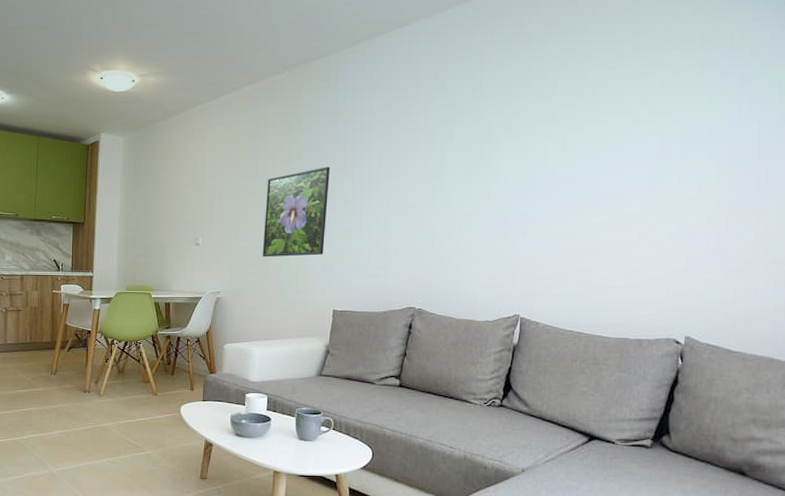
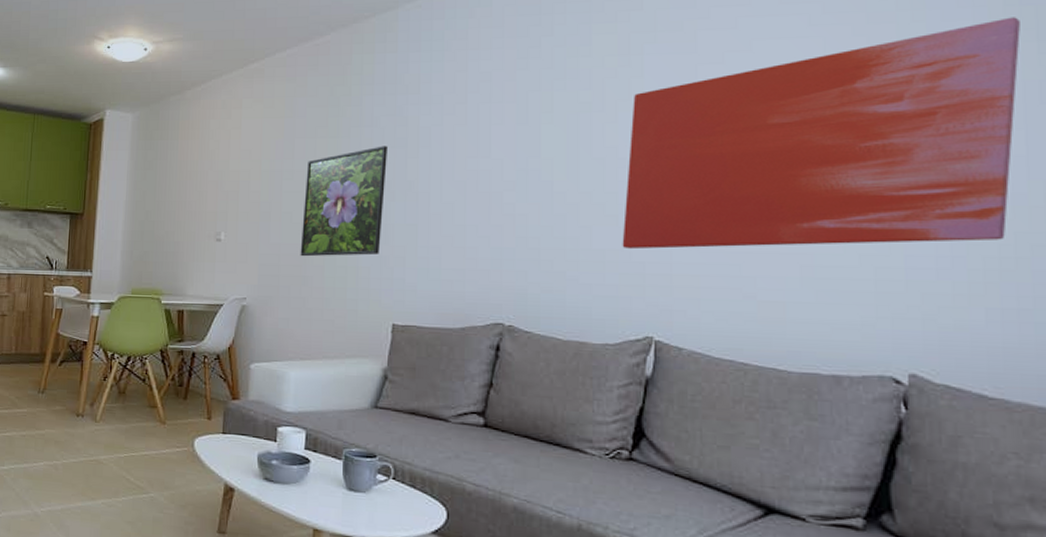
wall art: none [500,75,769,249] -> present [622,17,1020,250]

